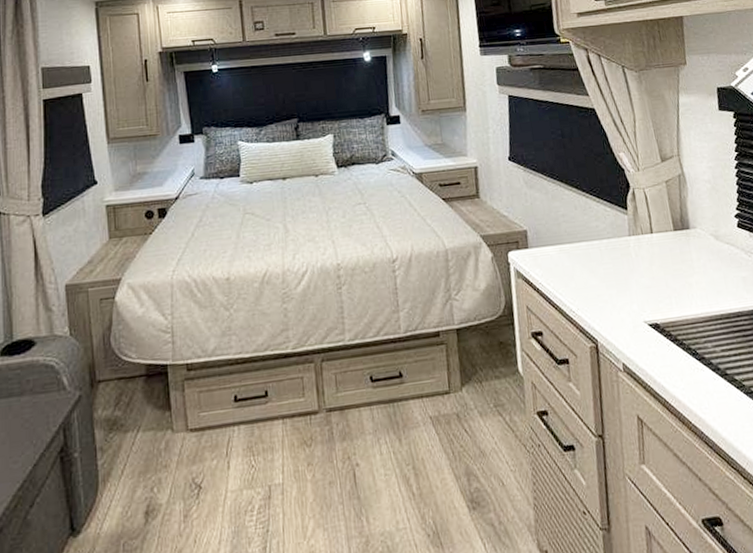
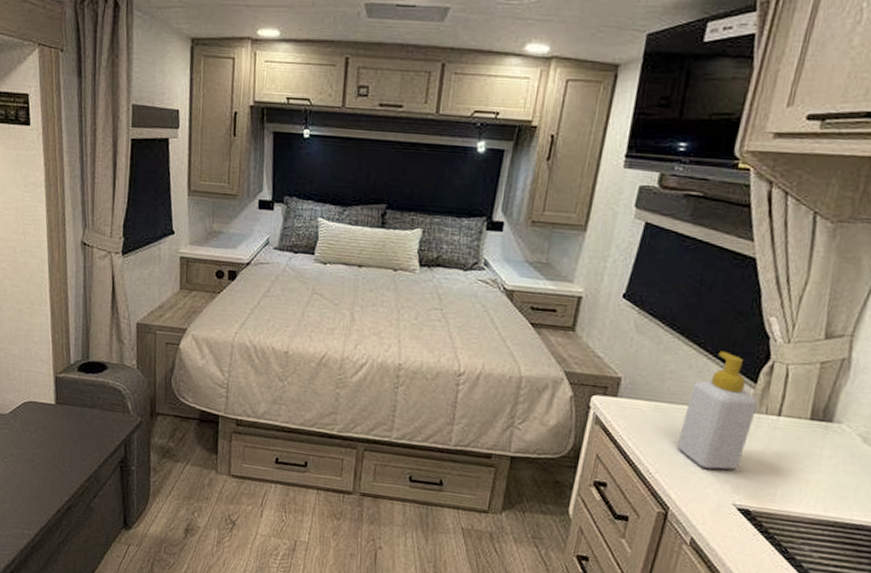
soap bottle: none [582,188,638,295] -> present [676,351,758,470]

